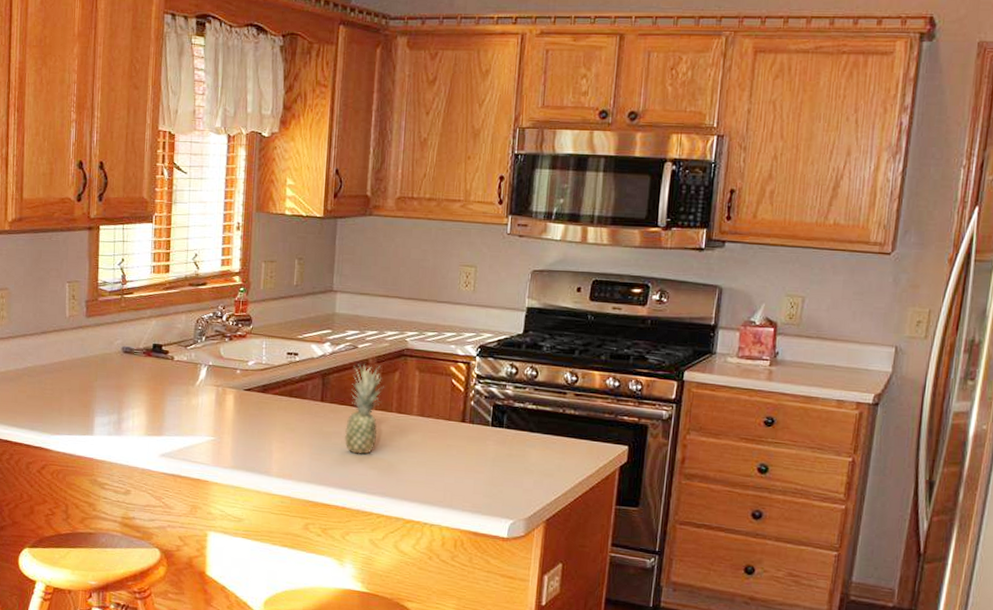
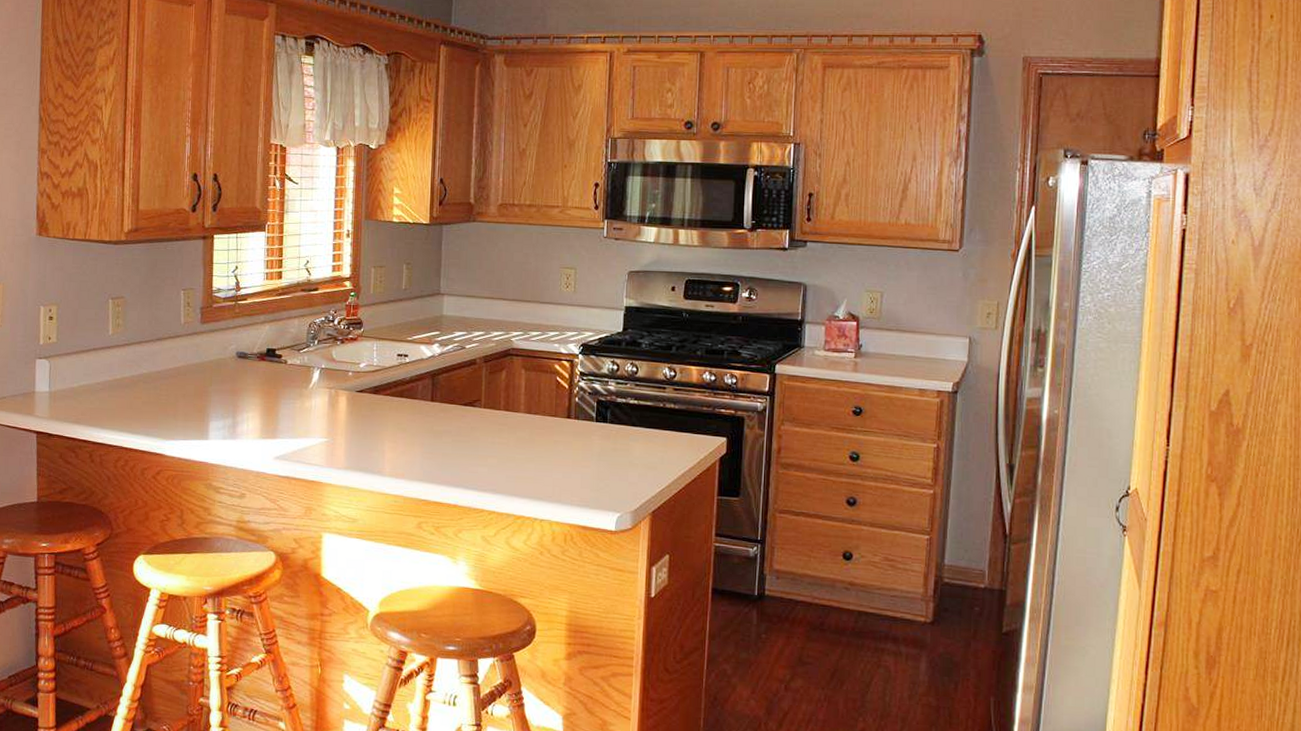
fruit: present [345,364,384,455] -> none [455,364,492,452]

